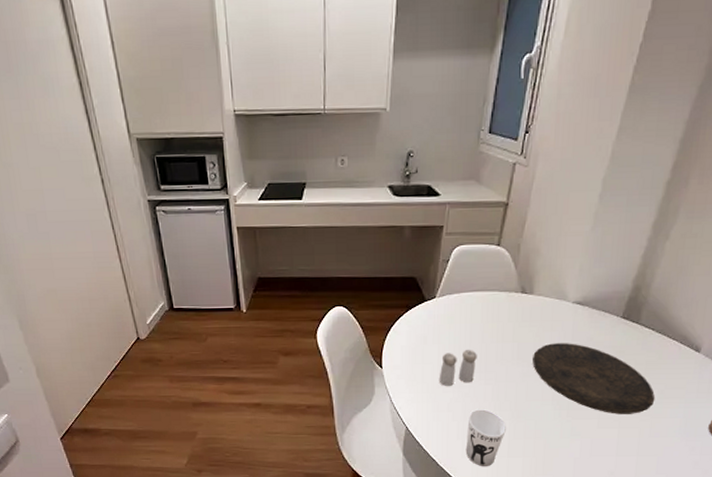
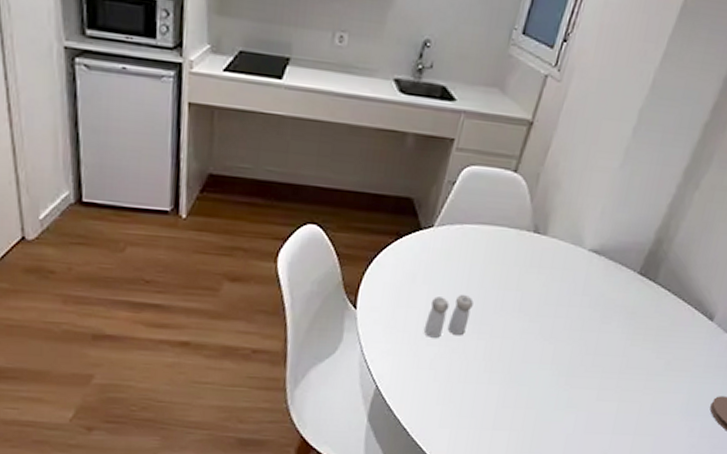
cup: present [465,409,506,467] -> none [444,369,496,441]
plate: present [532,343,655,414] -> none [535,296,662,387]

